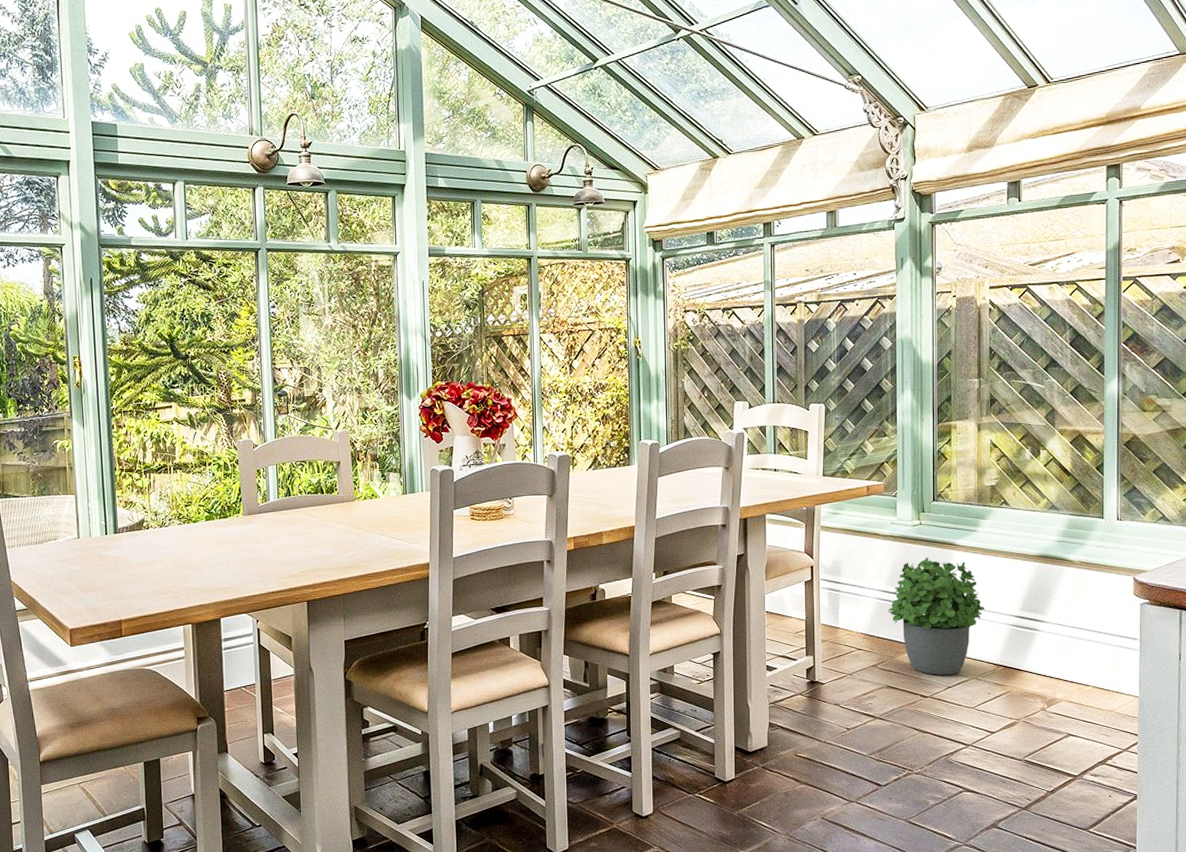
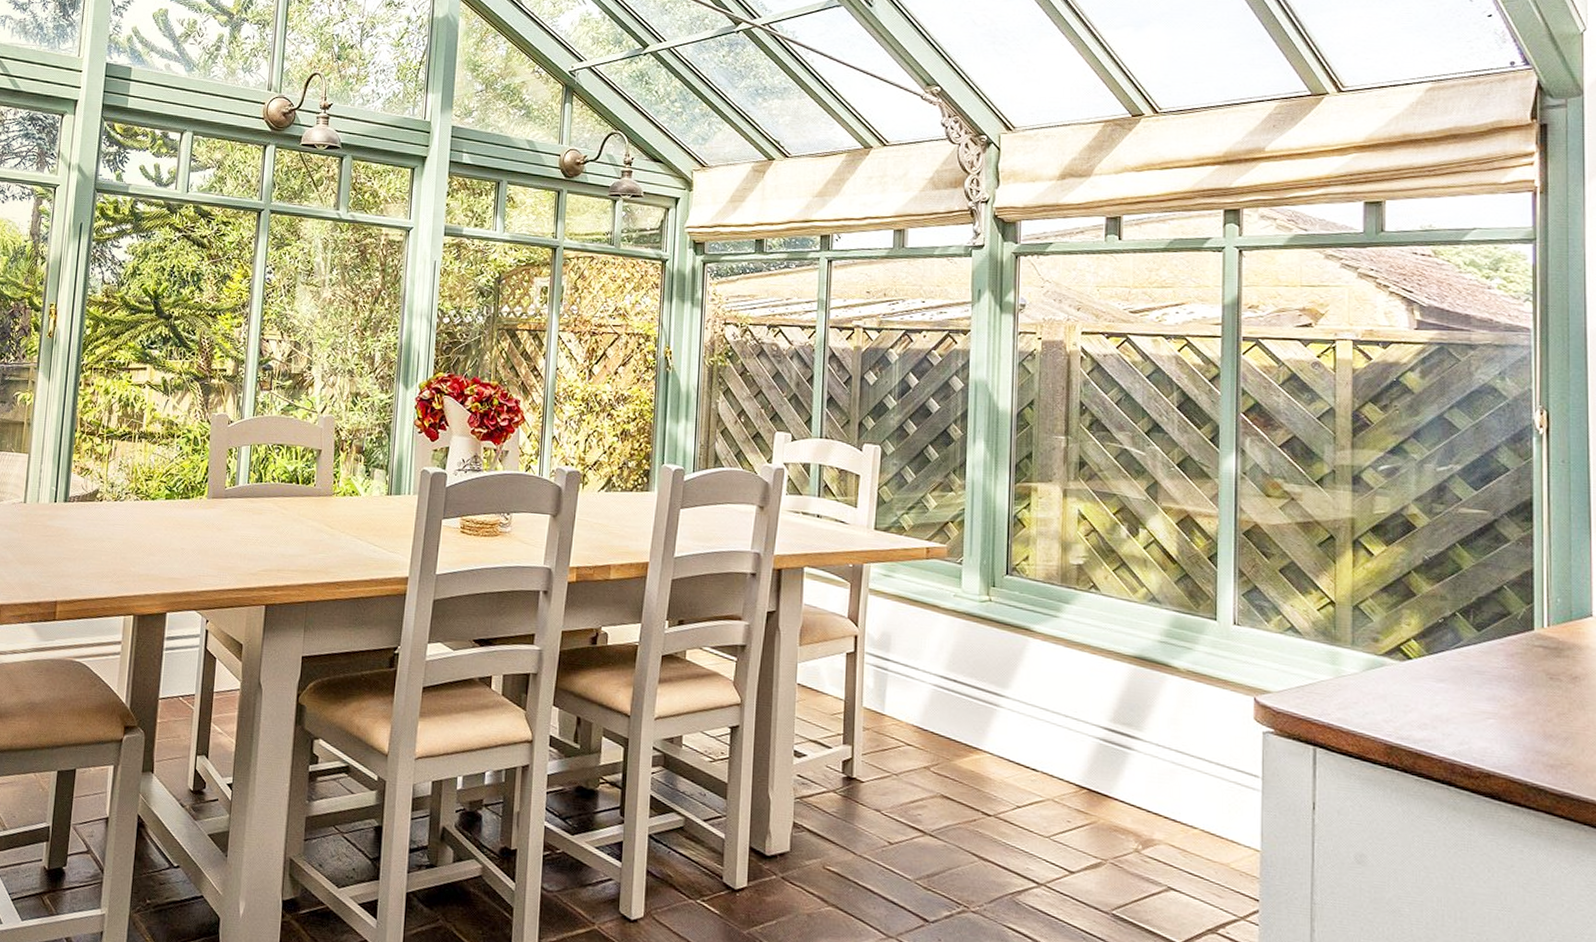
potted plant: present [888,557,985,675] -> none [945,641,1067,792]

